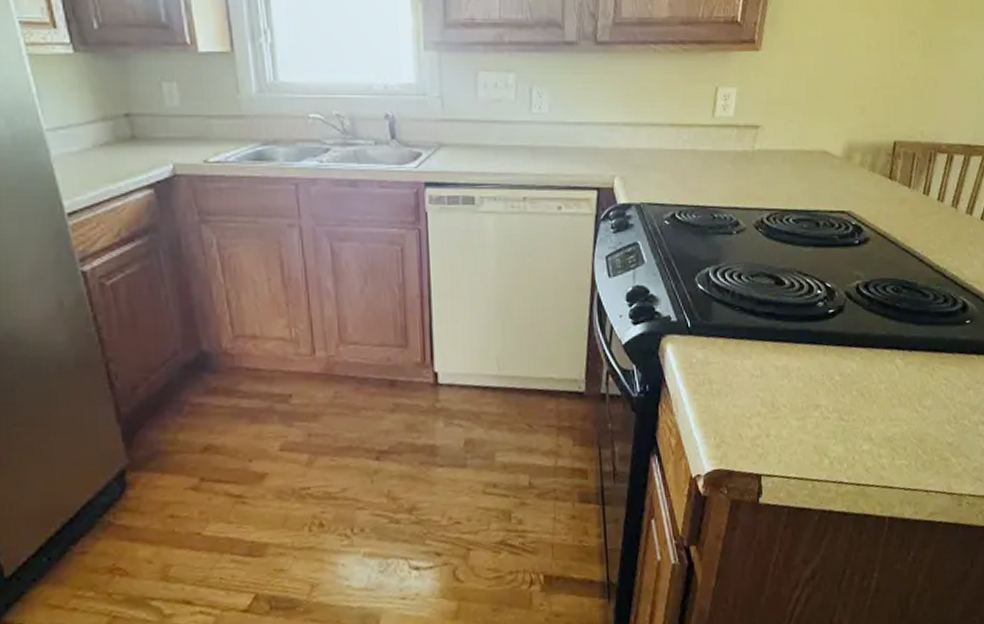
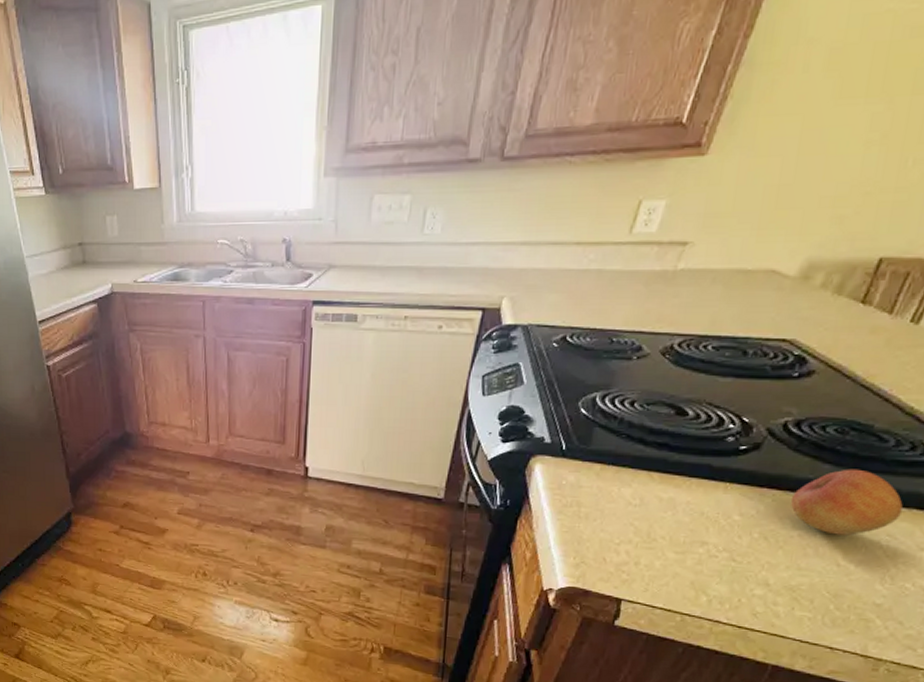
fruit: none [874,322,949,384] -> present [791,469,903,536]

